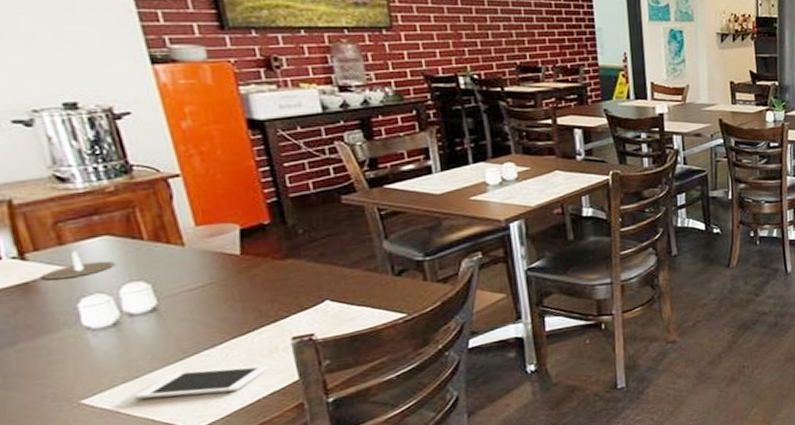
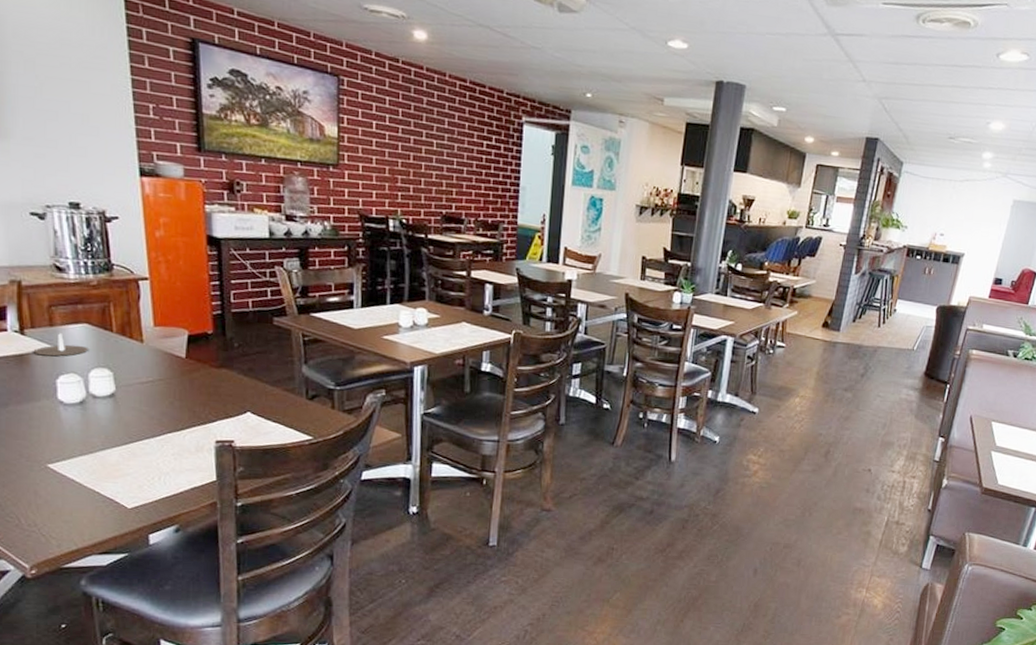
cell phone: present [135,366,268,399] -> none [88,454,193,480]

